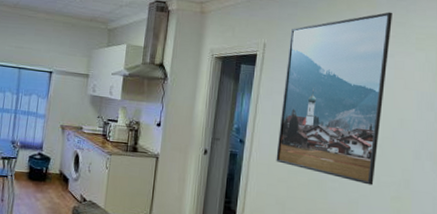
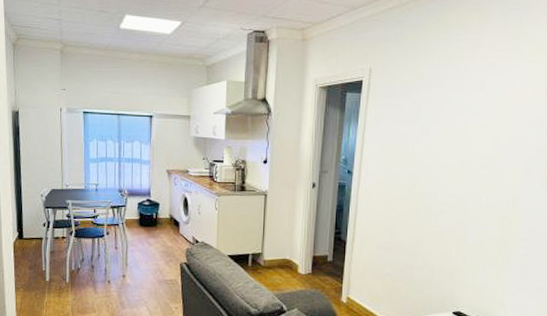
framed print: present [276,12,392,185] -> none [384,23,505,206]

